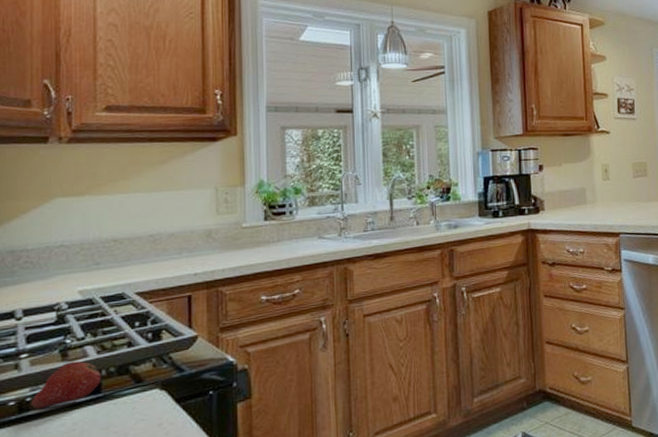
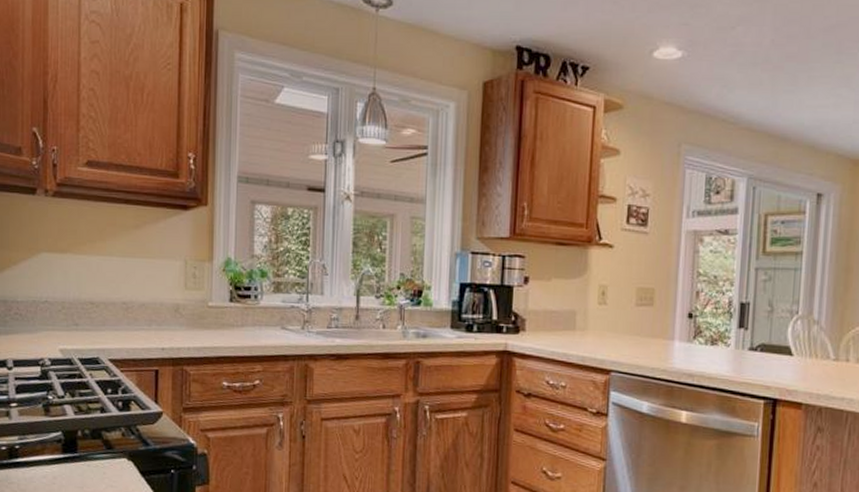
fruit: present [32,361,101,409] -> none [20,417,77,458]

